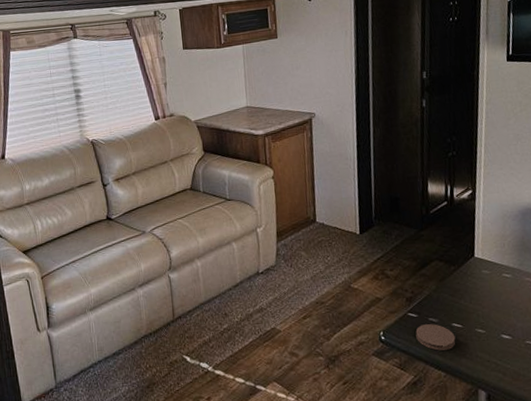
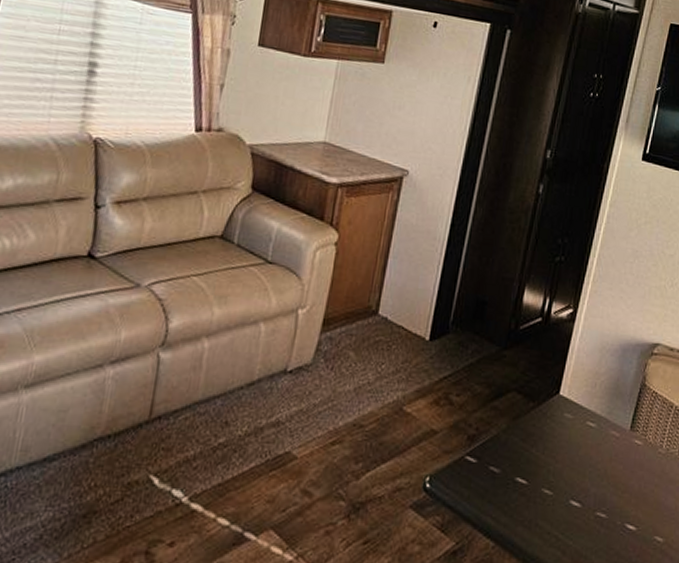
coaster: present [415,324,456,351] -> none [469,474,517,512]

